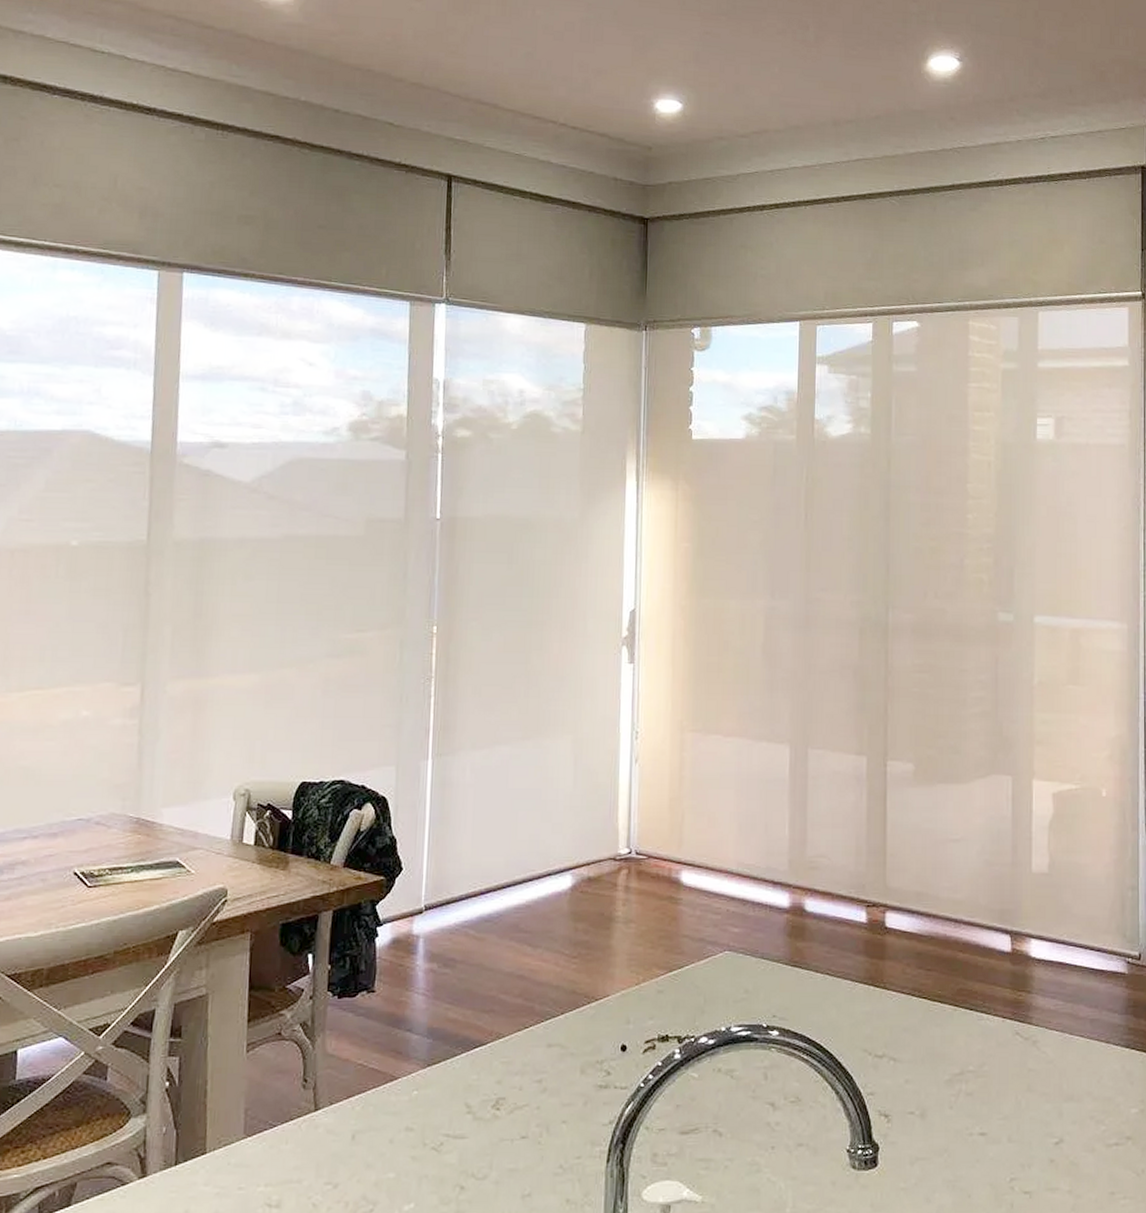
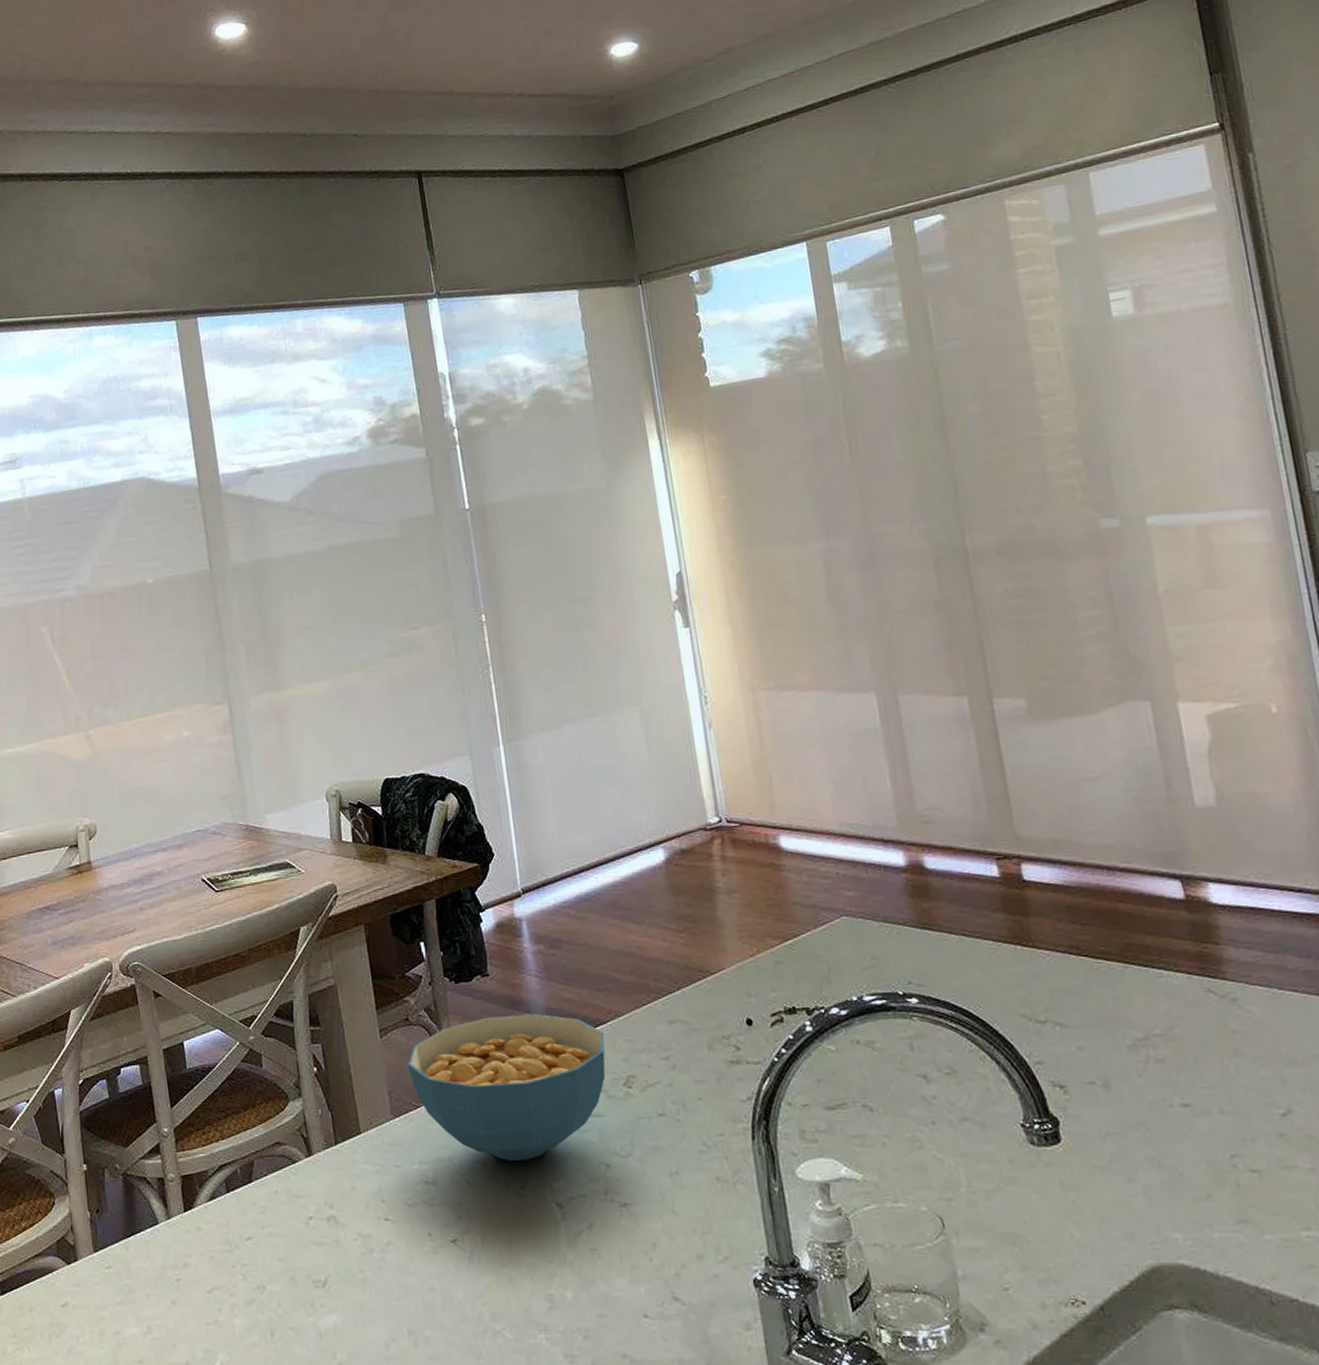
cereal bowl: none [271,1032,481,1183] -> present [407,1013,606,1161]

